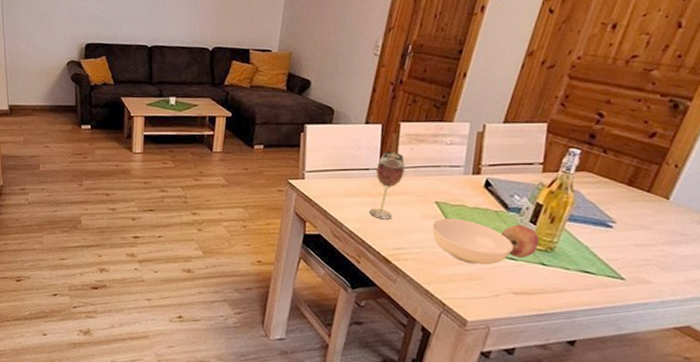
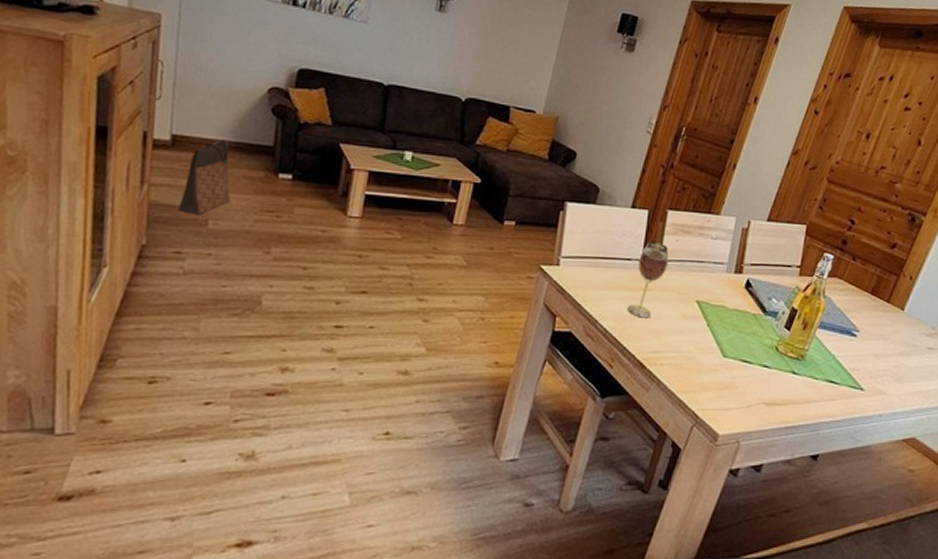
bag: none [19,104,52,161] -> present [178,139,231,214]
bowl: present [432,218,514,264] -> none [691,319,768,372]
fruit: present [501,224,539,257] -> none [757,329,792,365]

